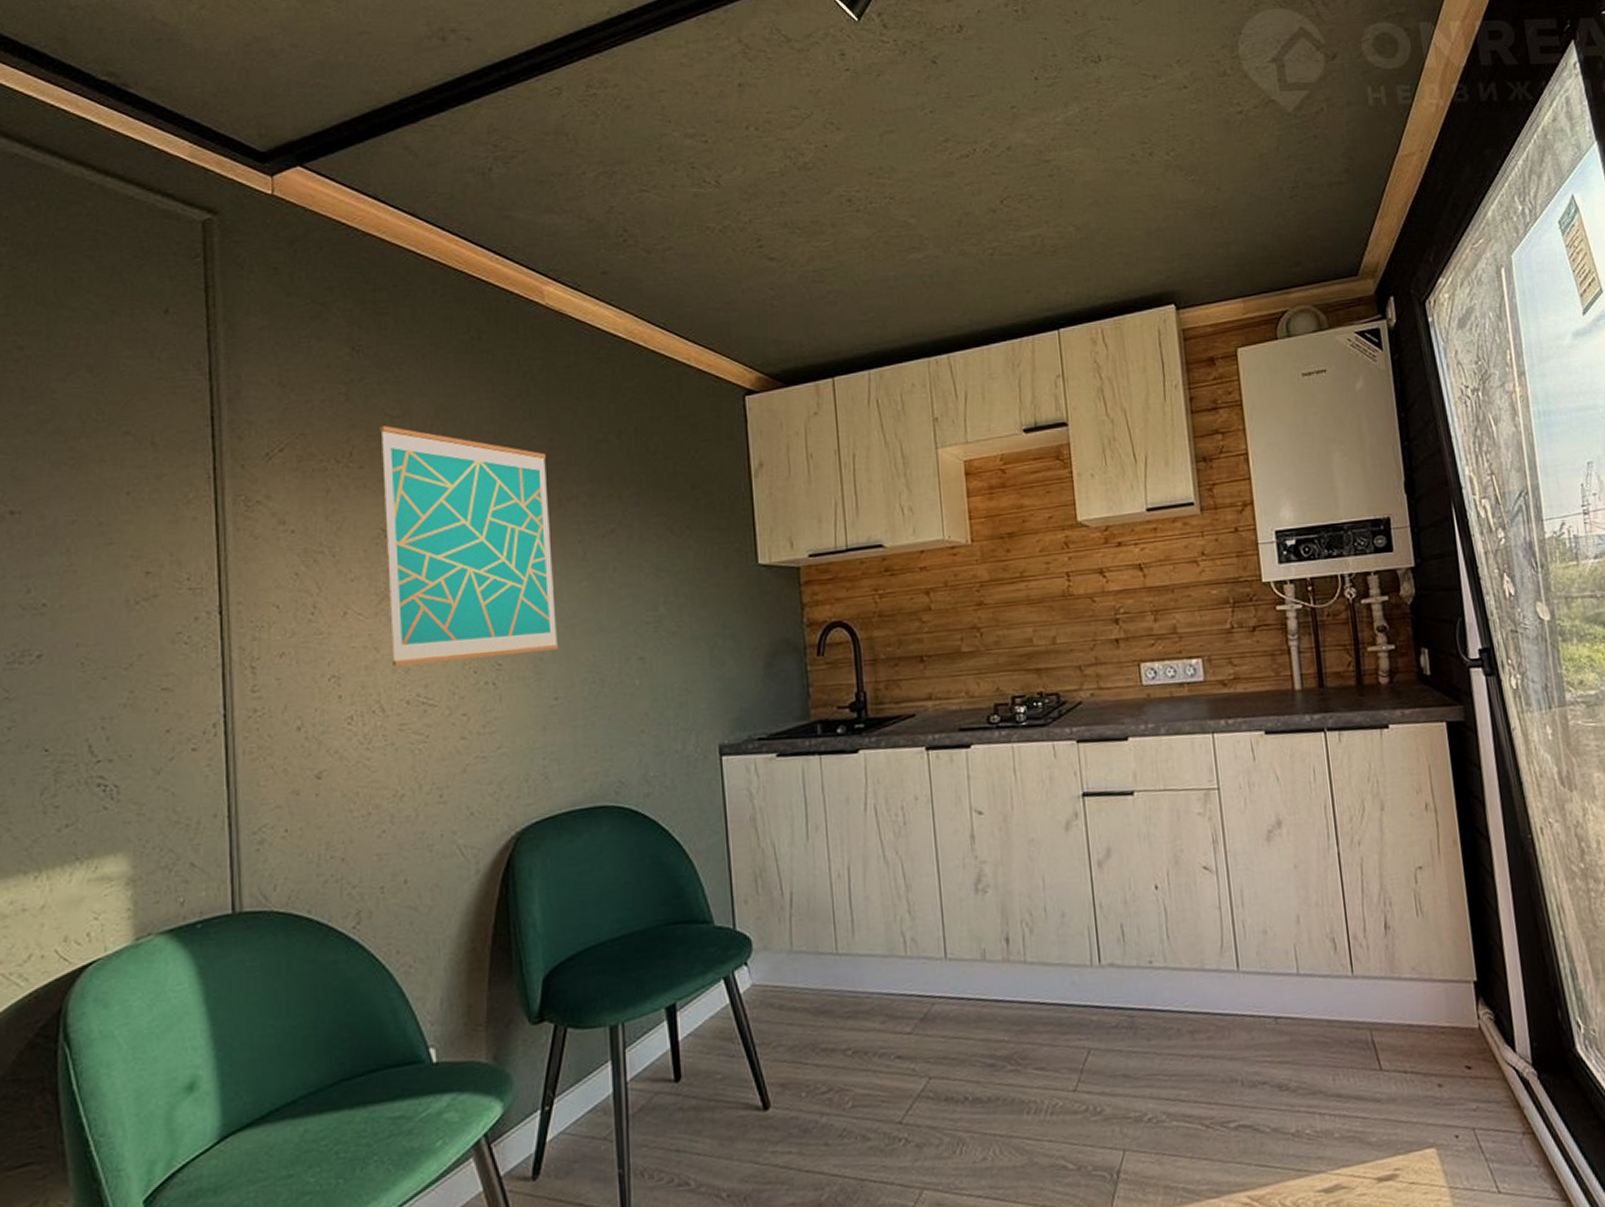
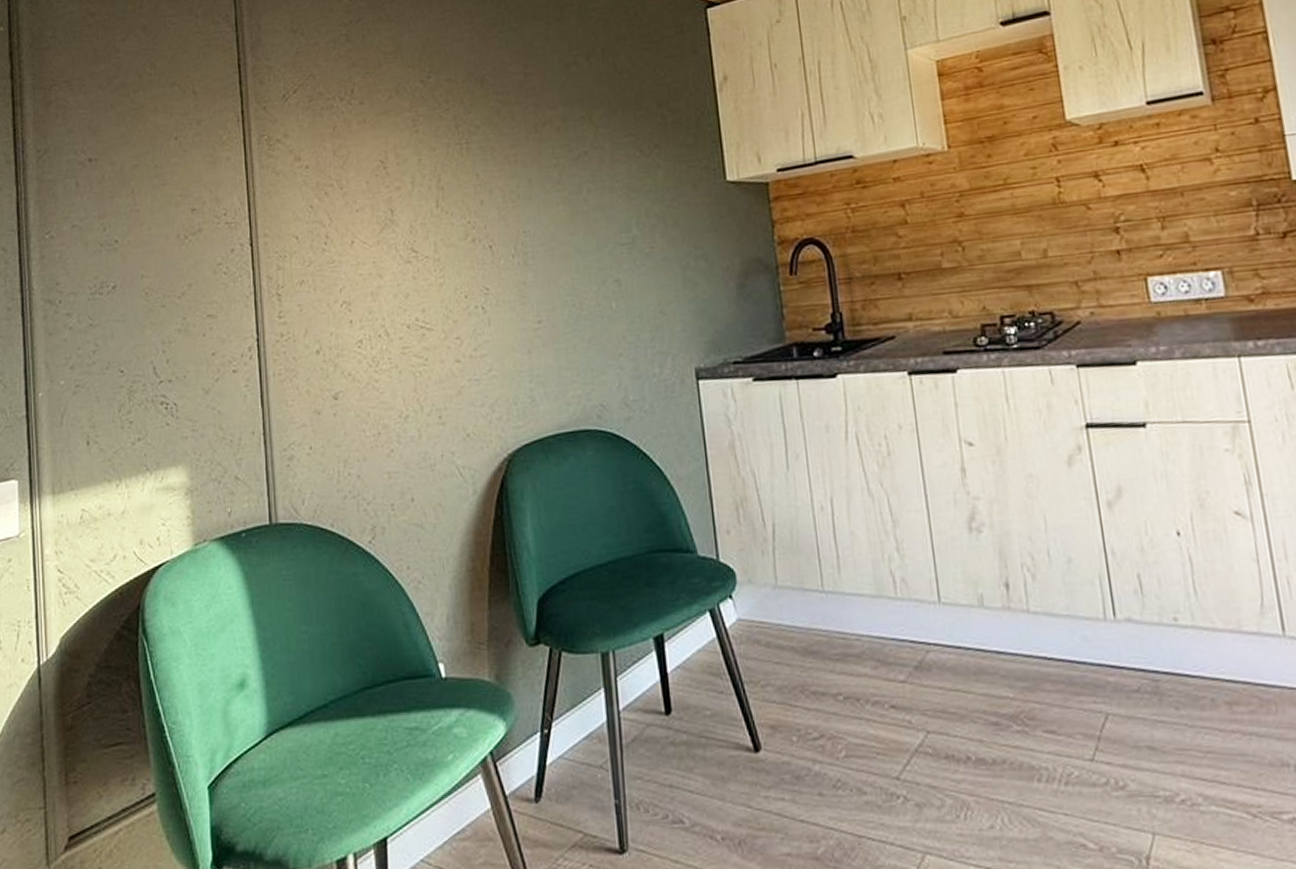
wall art: present [380,425,559,667] -> none [376,62,540,292]

